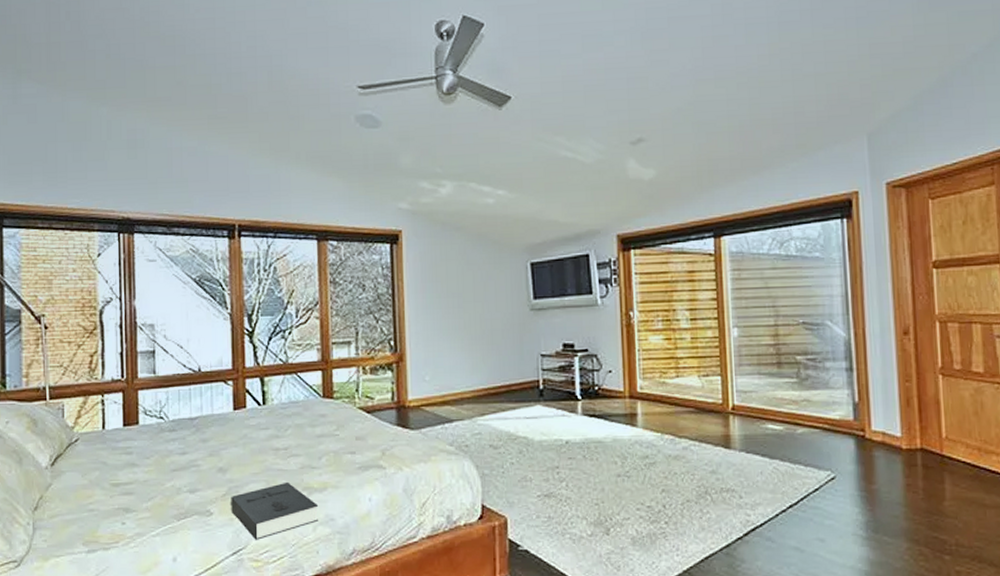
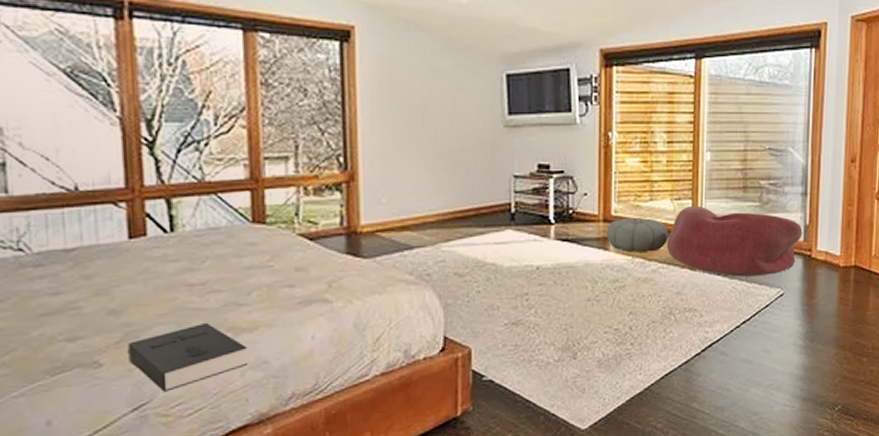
pouf: none [633,393,699,429] -> present [606,217,669,253]
bean bag chair: none [696,382,852,457] -> present [666,205,803,277]

